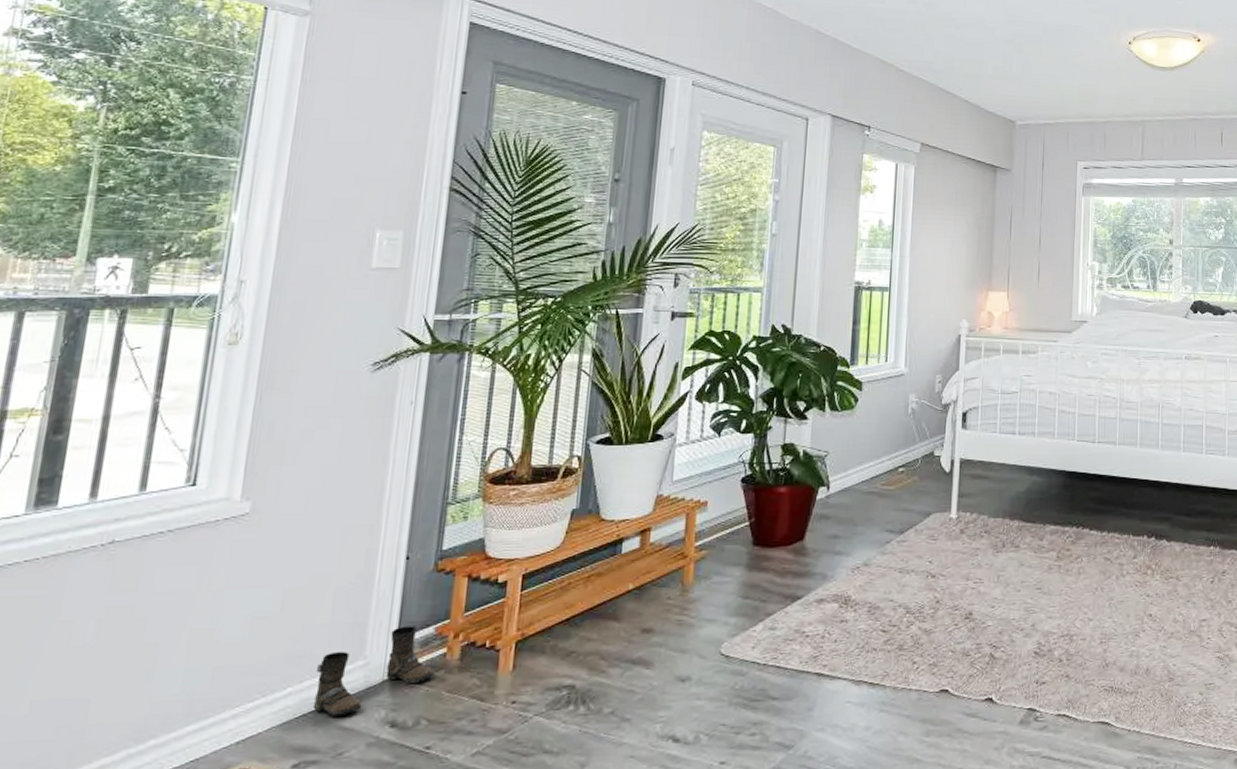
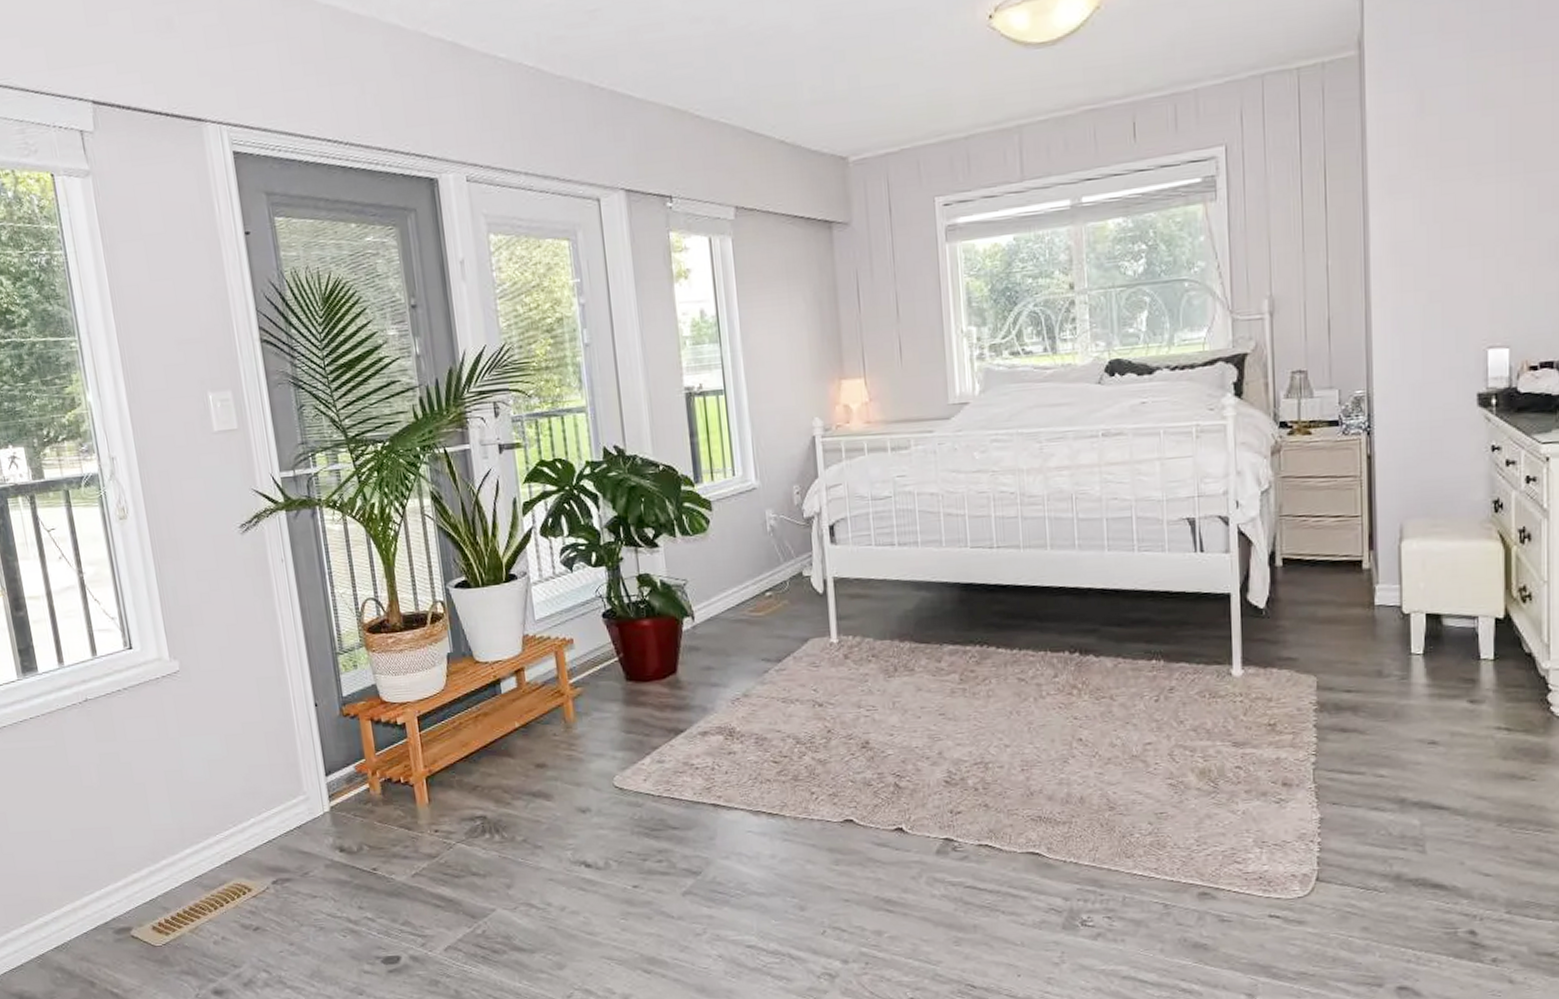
boots: present [314,626,435,717] -> none [269,765,364,843]

